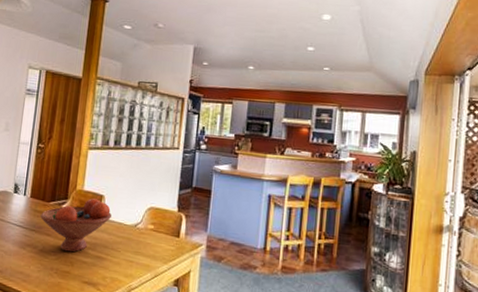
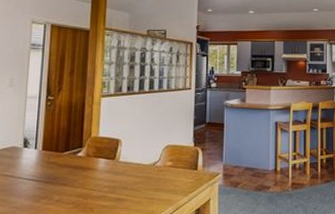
fruit bowl: present [40,198,111,252] -> none [54,144,129,199]

